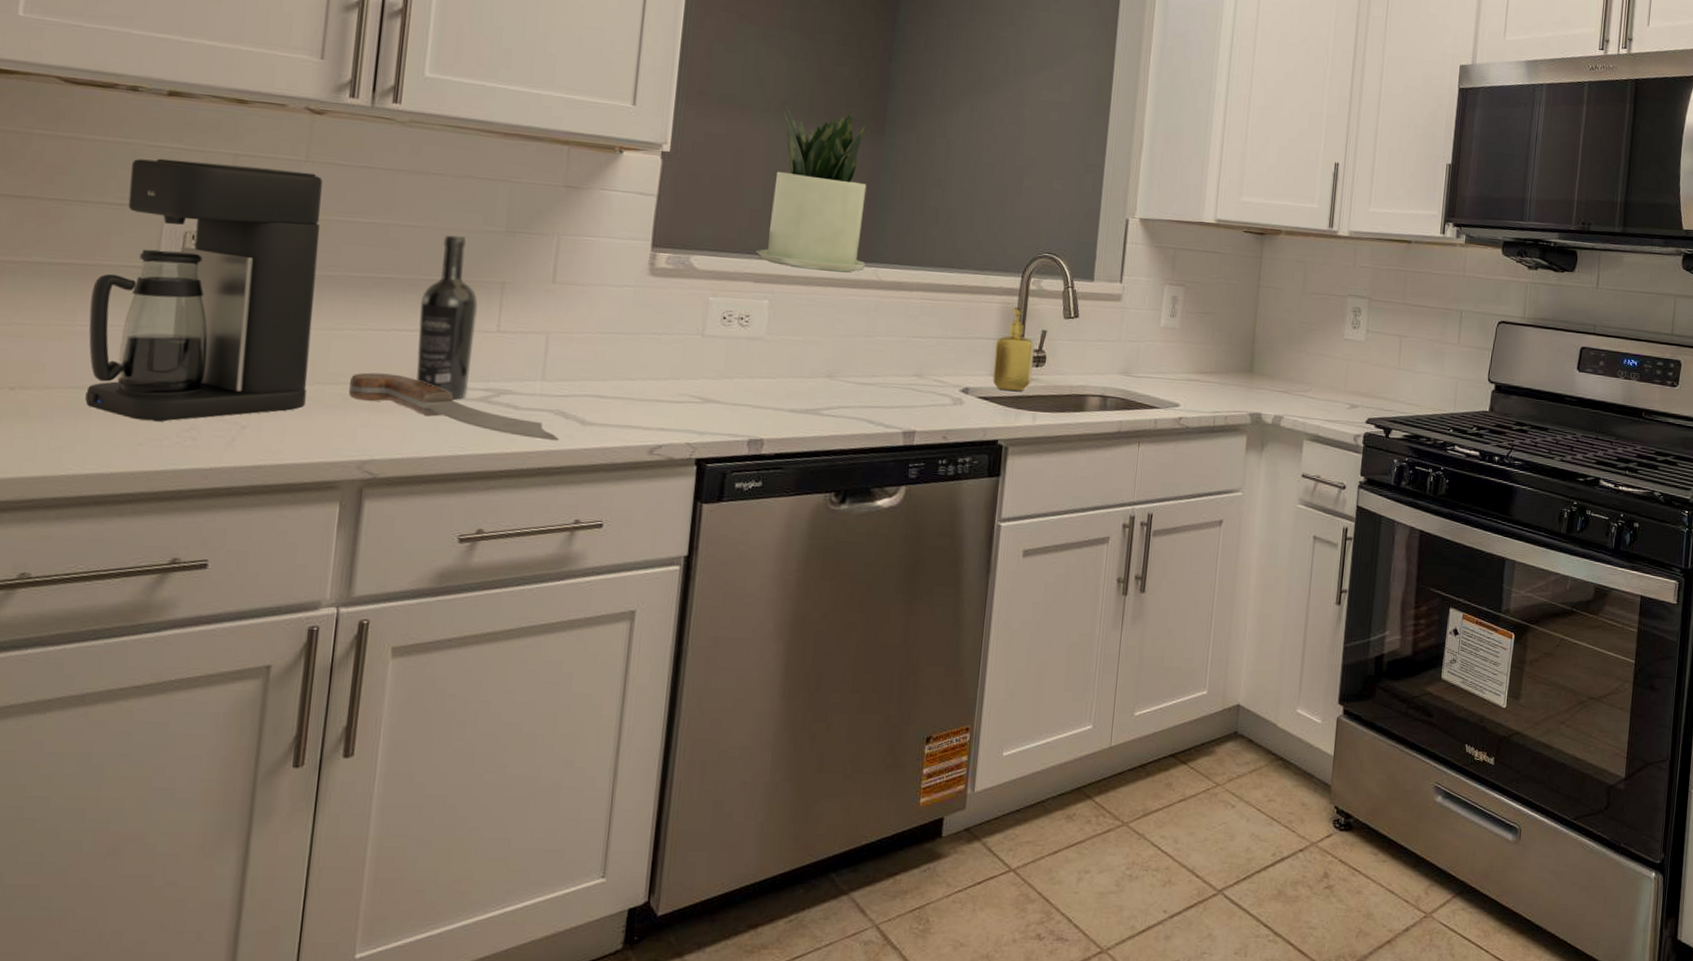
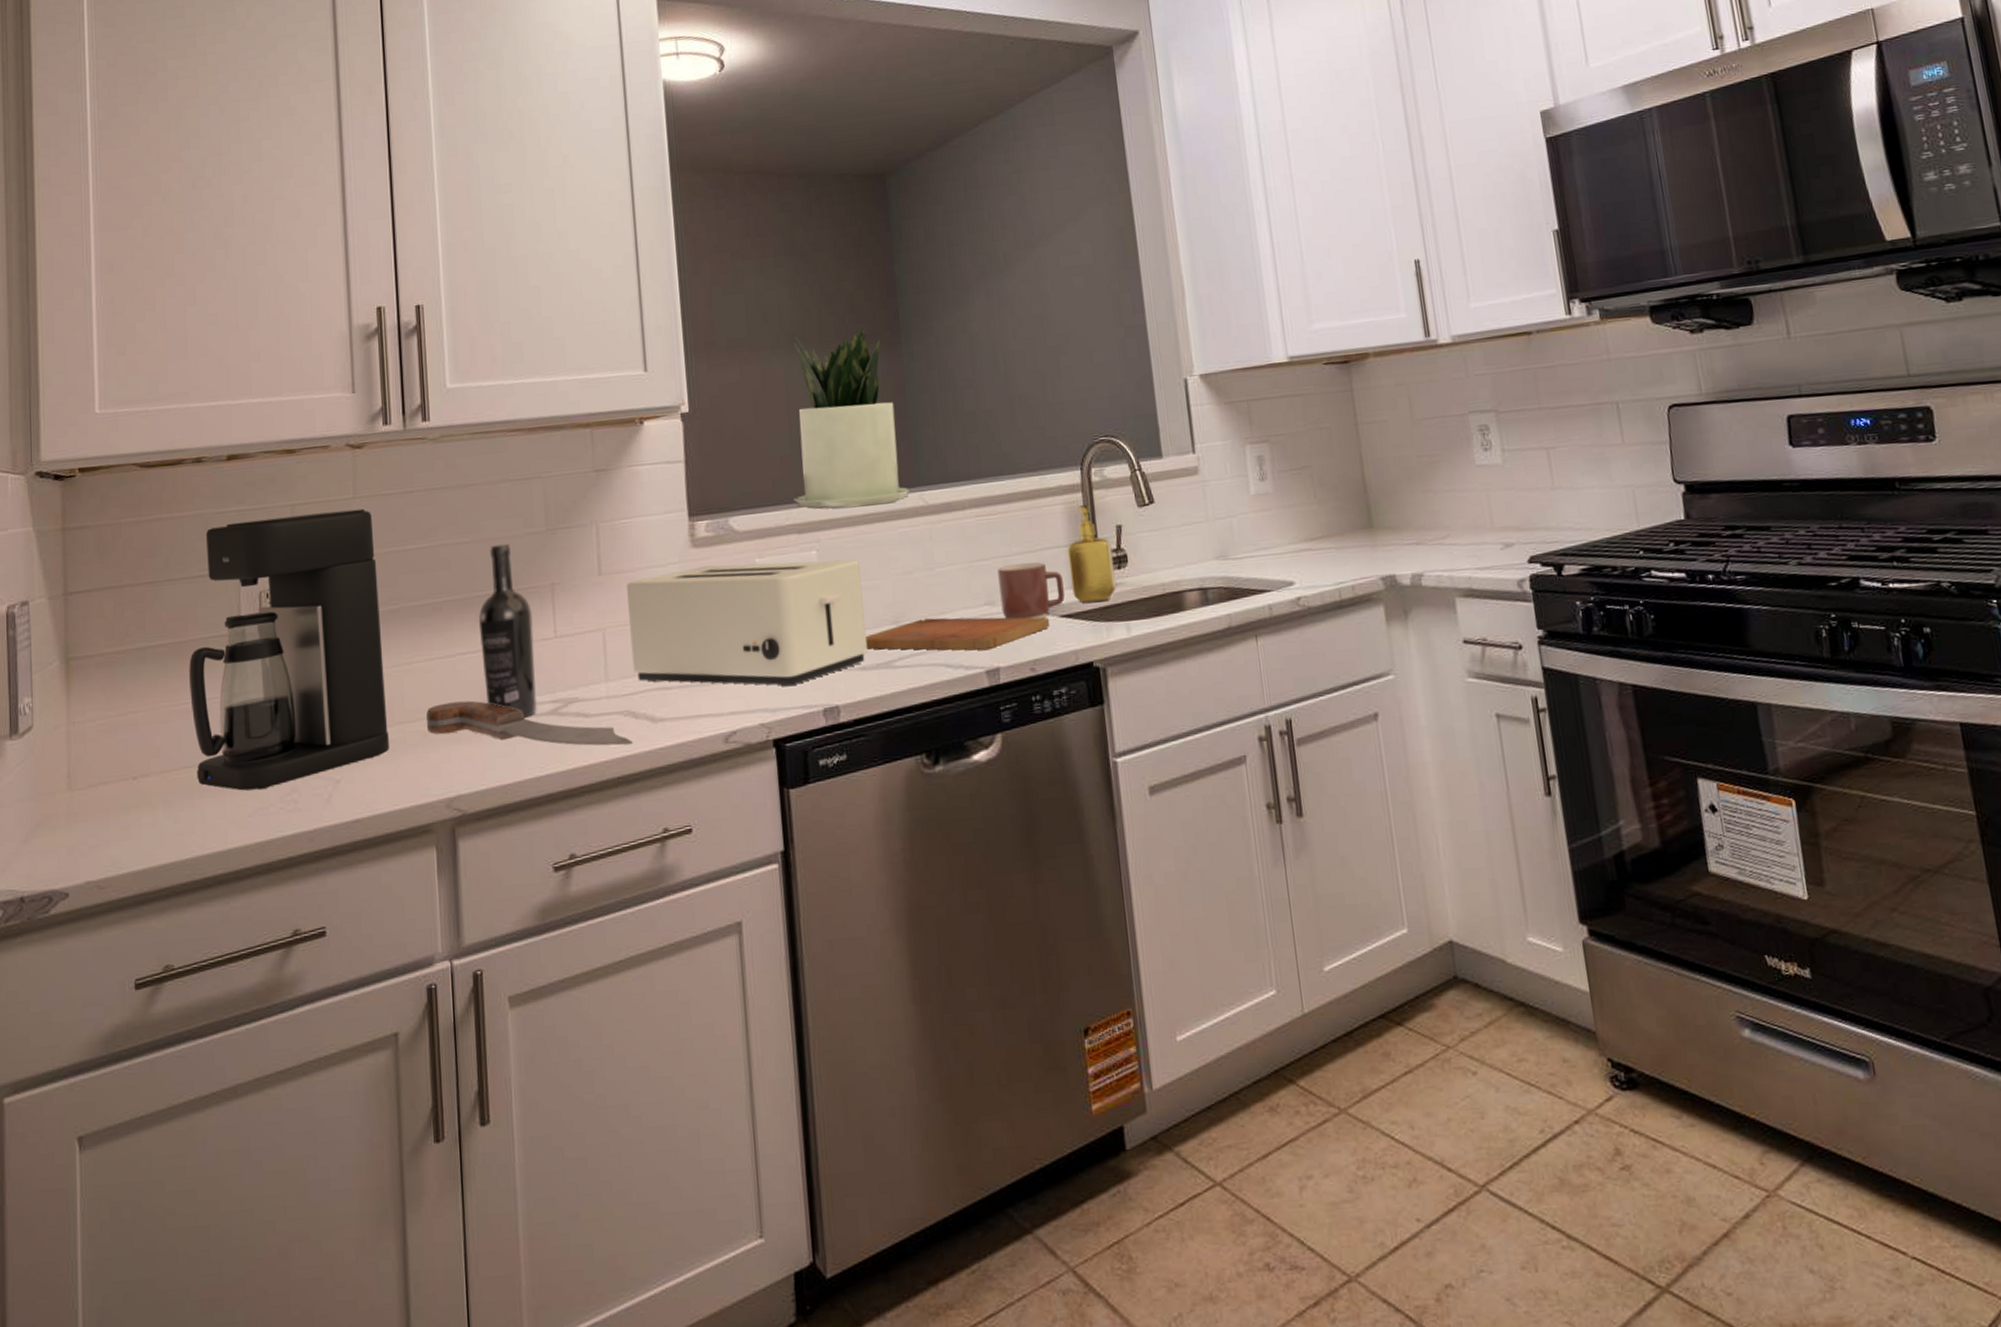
toaster: none [571,294,807,414] -> present [627,560,868,686]
cutting board: none [799,377,968,415] -> present [866,617,1051,651]
mug: none [927,346,987,396] -> present [997,562,1065,620]

